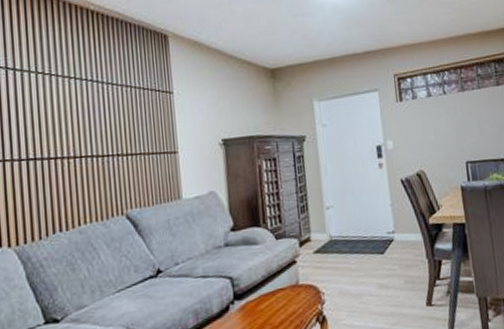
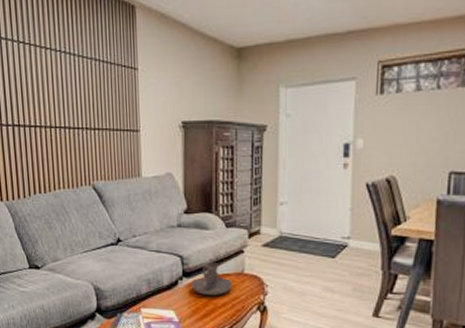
candle holder: none [243,278,288,317] -> present [191,262,232,295]

